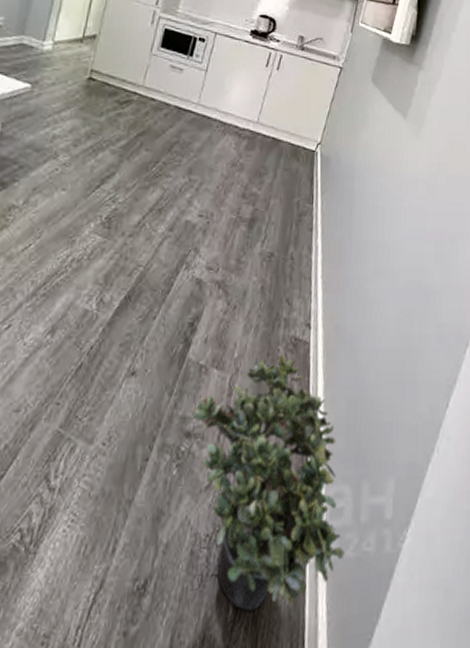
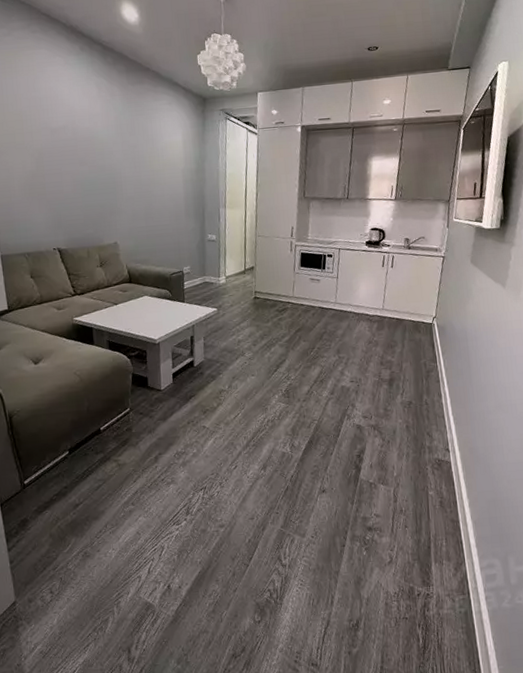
potted plant: present [192,354,345,611] -> none [370,471,502,641]

